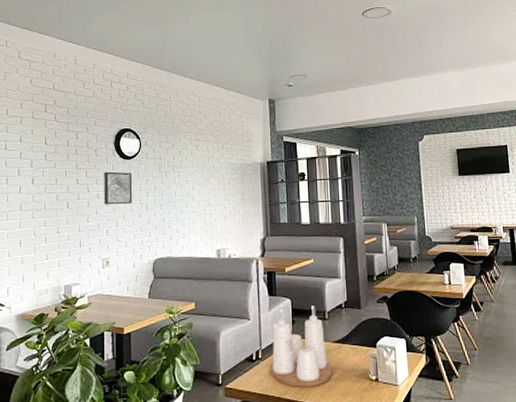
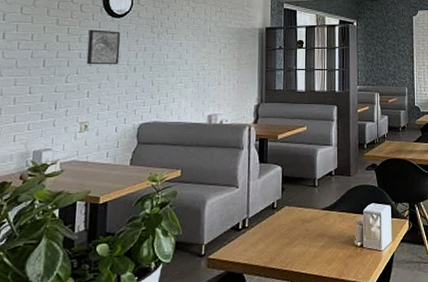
condiment set: present [270,305,333,387] -> none [256,173,319,255]

